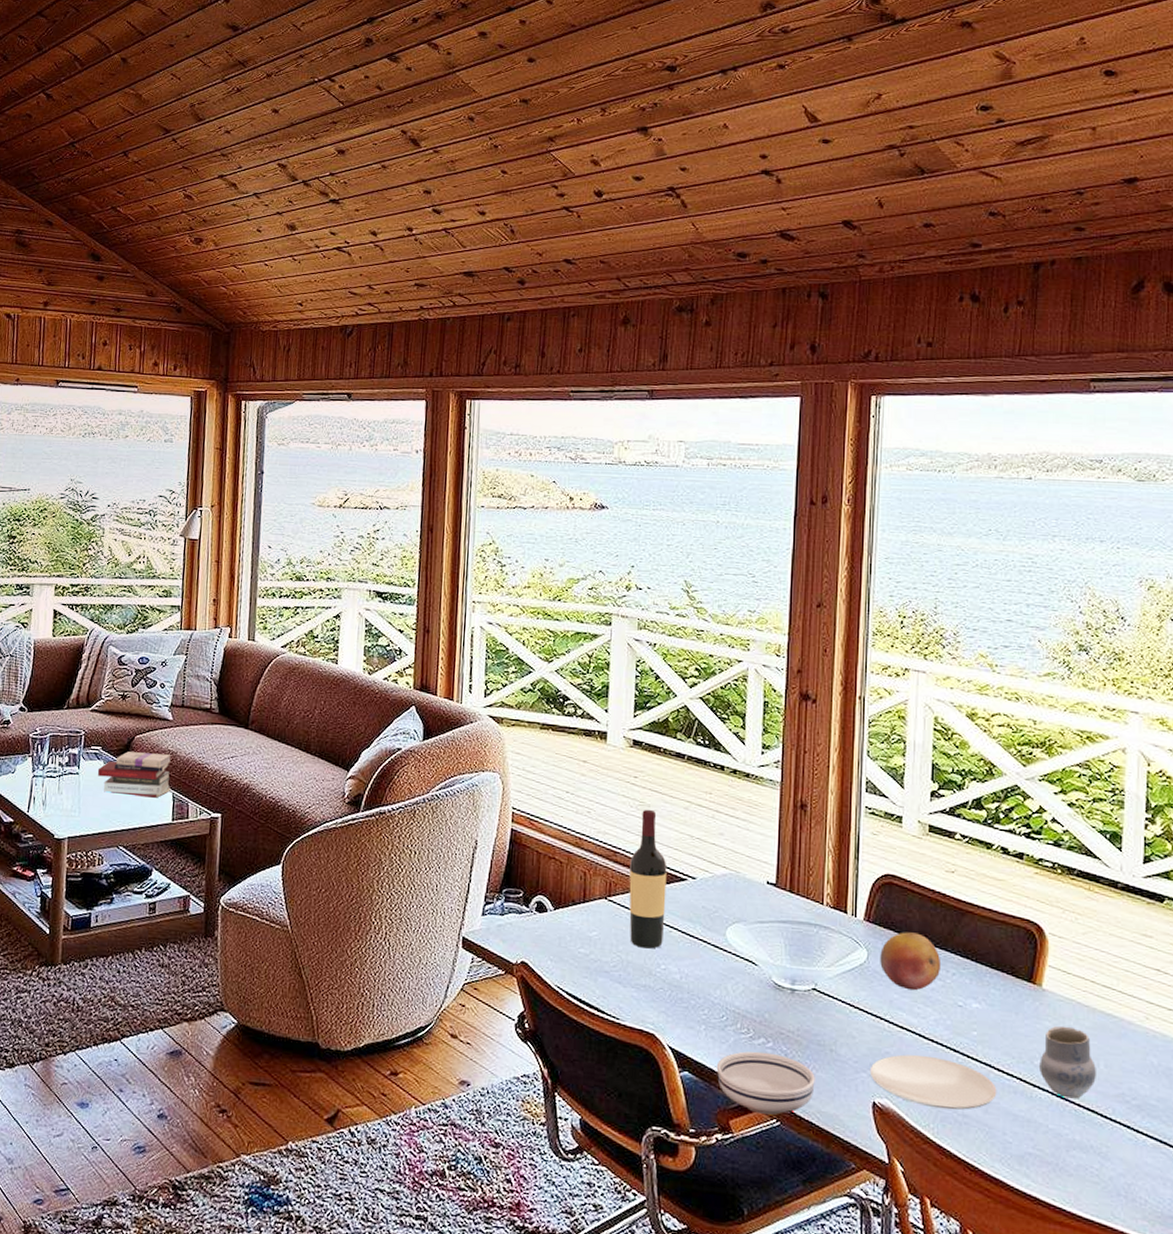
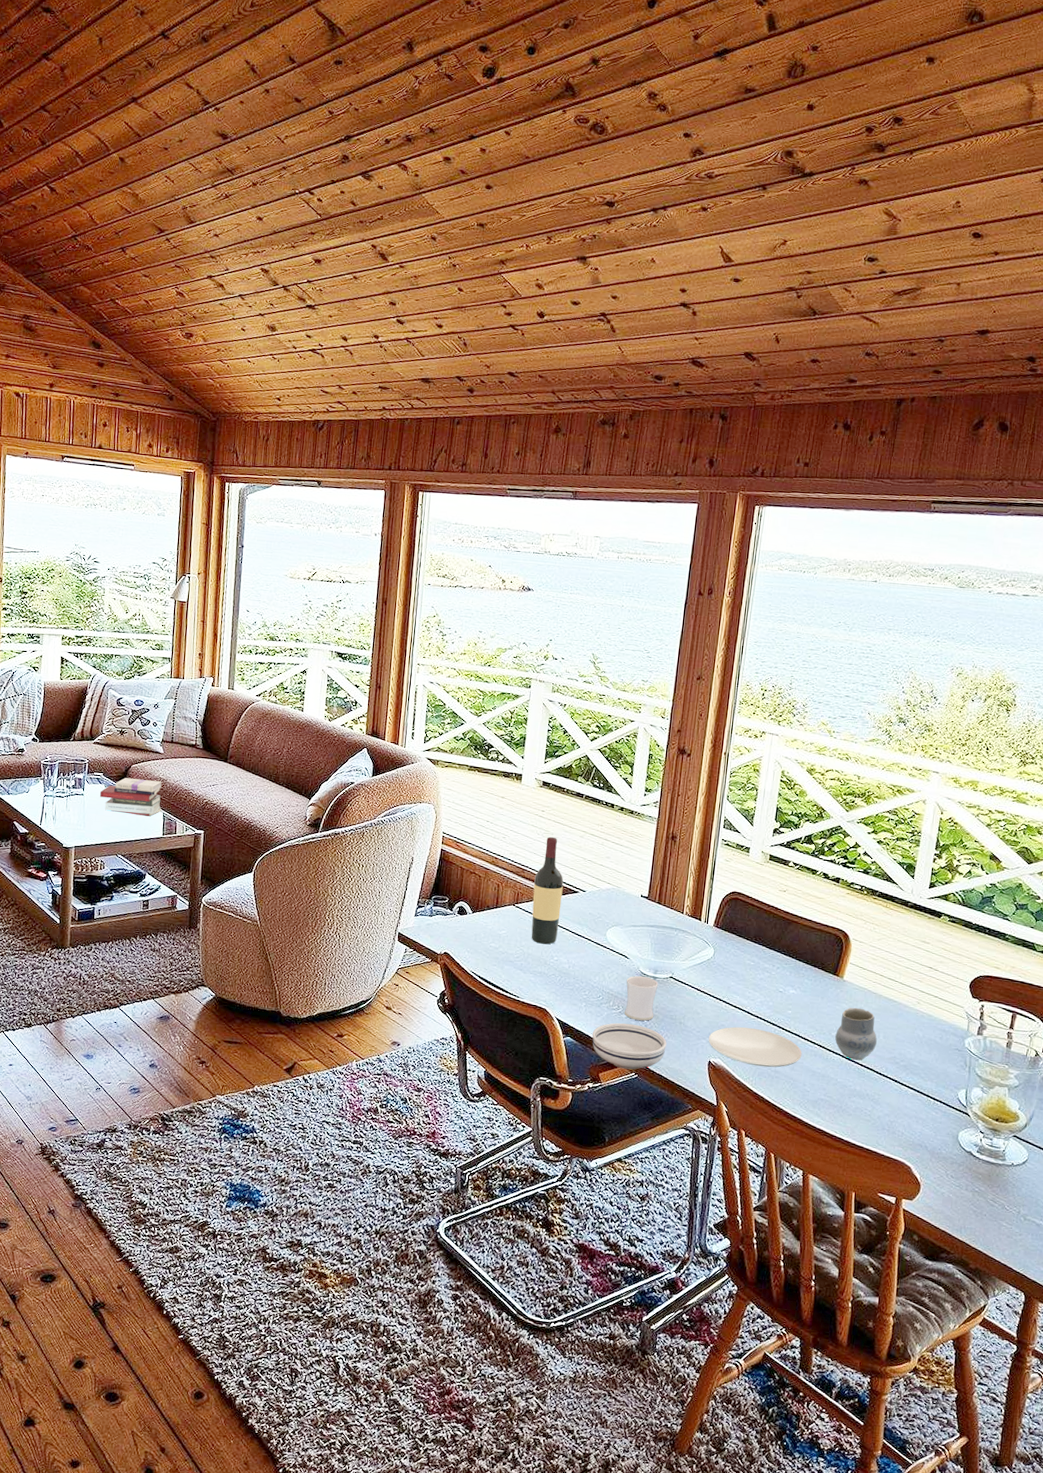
mug: none [757,987,798,1049] -> present [624,975,659,1021]
fruit: present [880,932,942,991] -> none [723,935,770,980]

